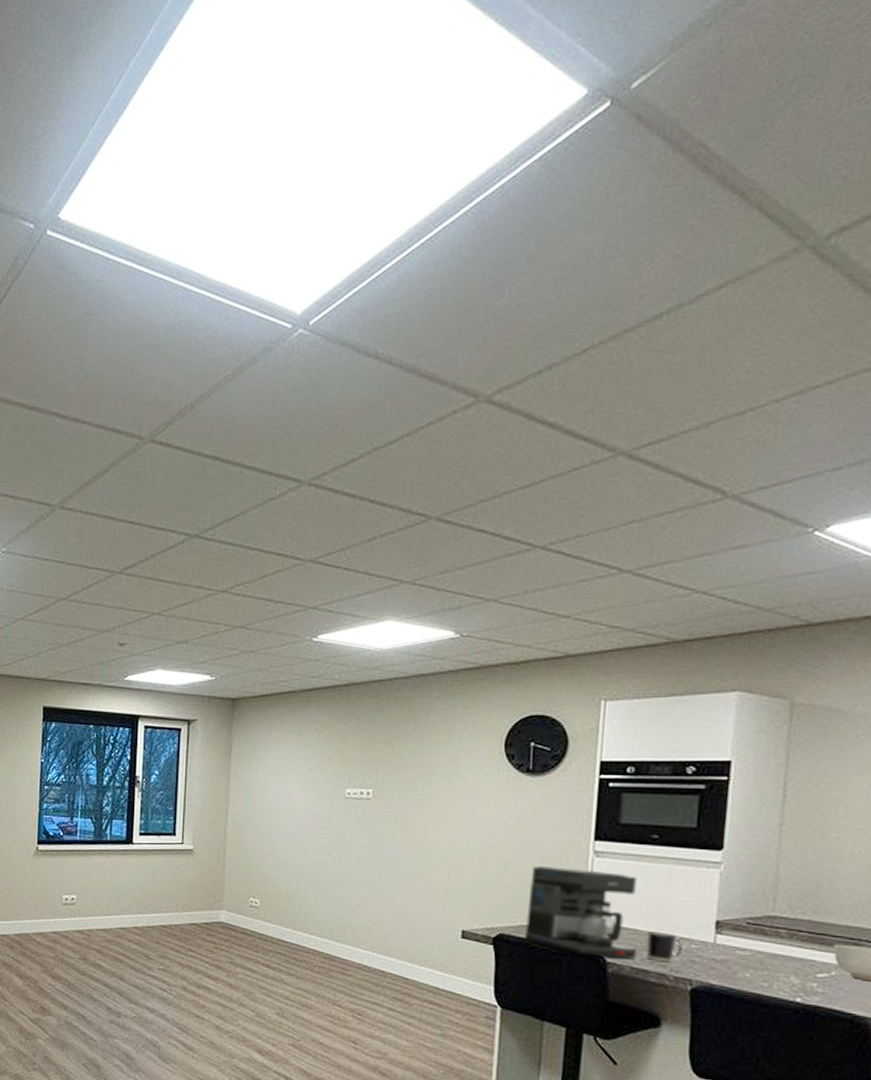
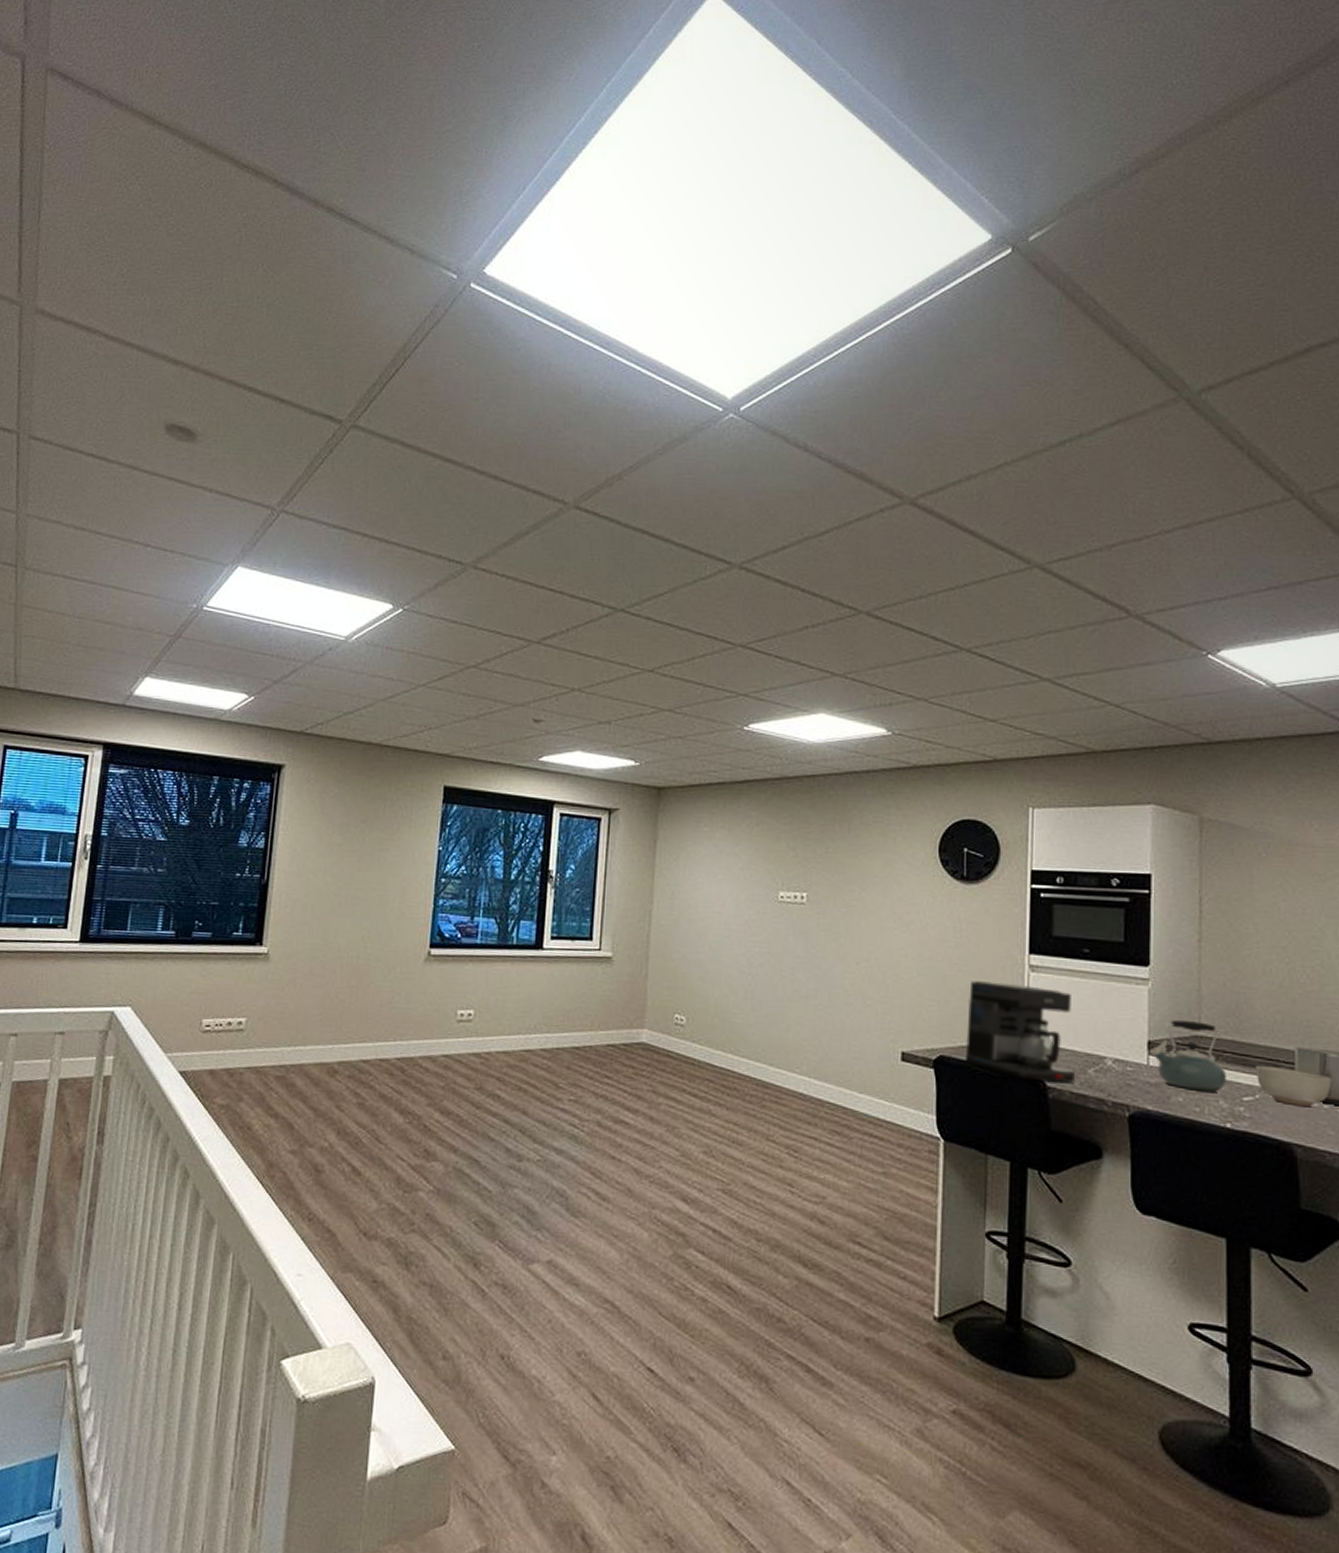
mug: present [646,931,682,963] -> none [1084,1052,1118,1087]
kettle: none [718,901,800,969] -> present [1150,1020,1226,1092]

